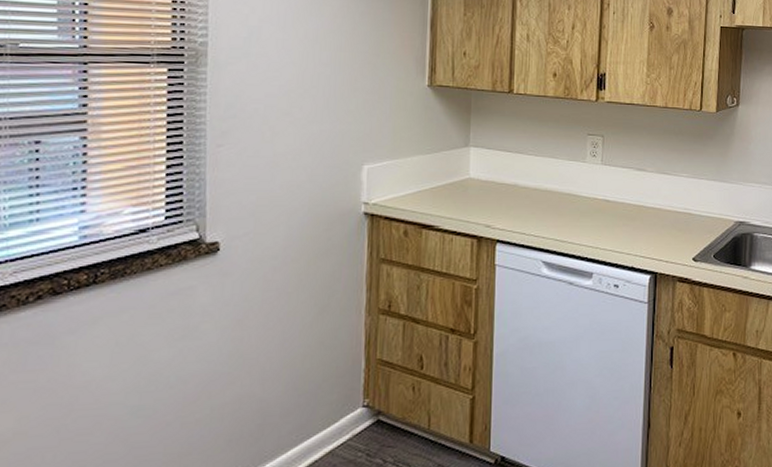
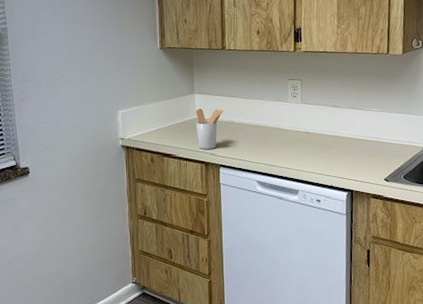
utensil holder: none [468,166,506,219] -> present [195,108,224,149]

